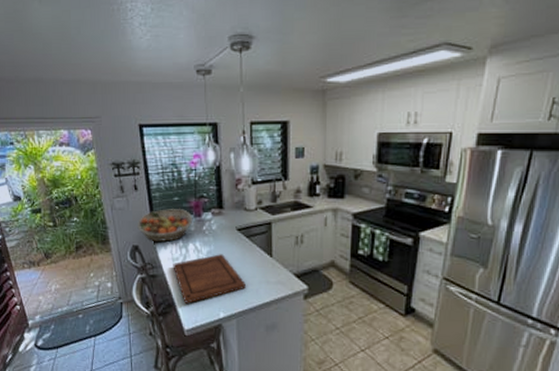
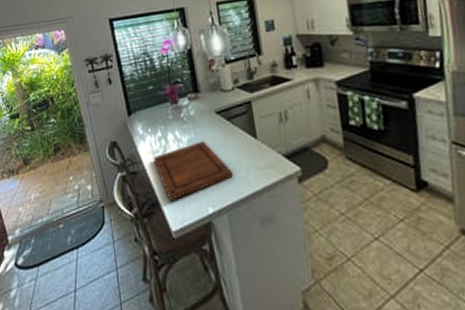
fruit basket: present [137,209,193,243] -> none [114,97,170,136]

